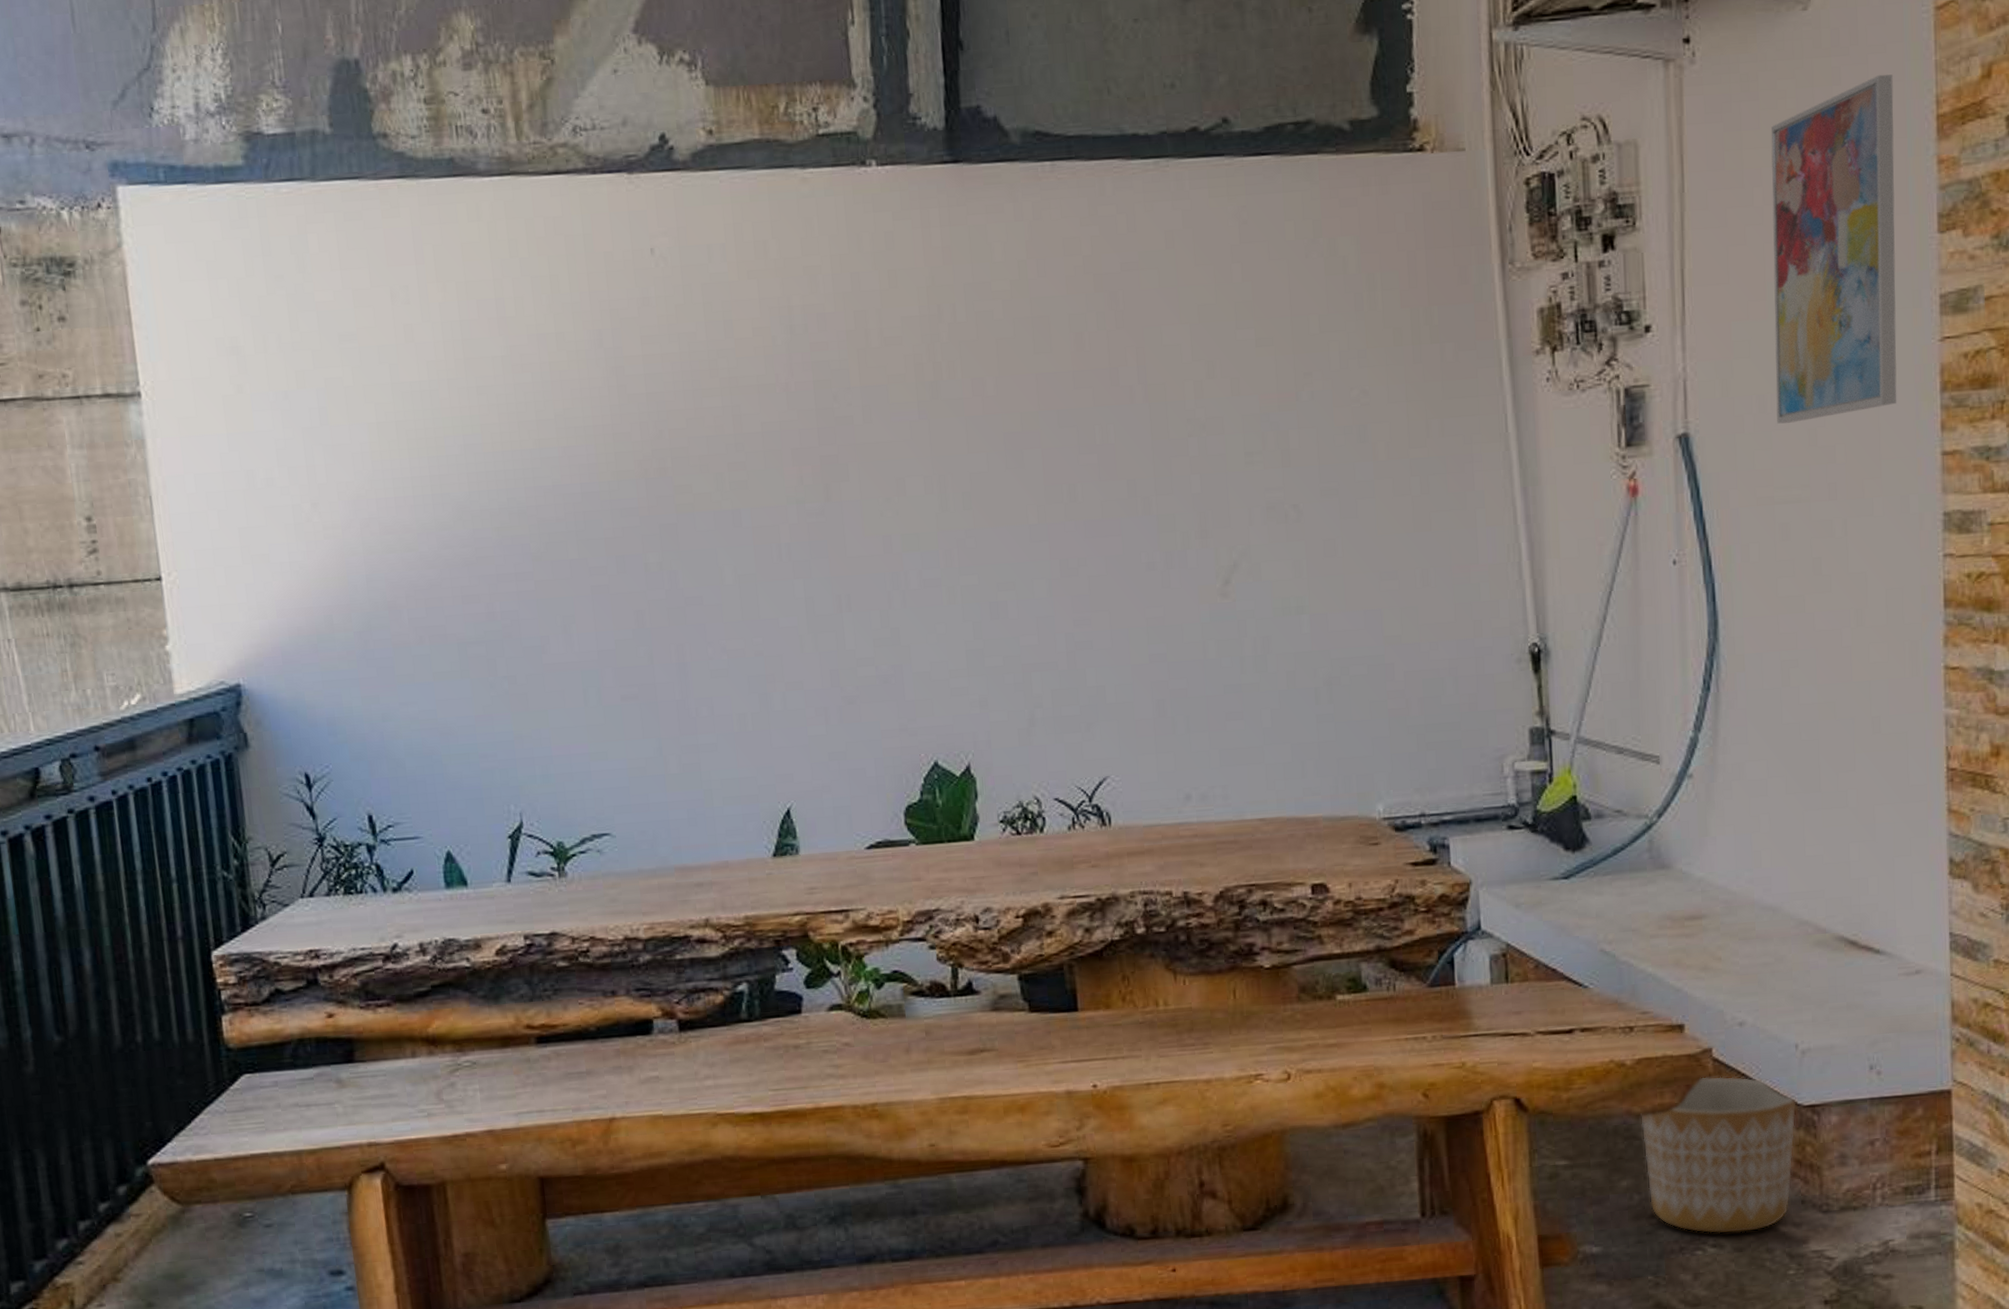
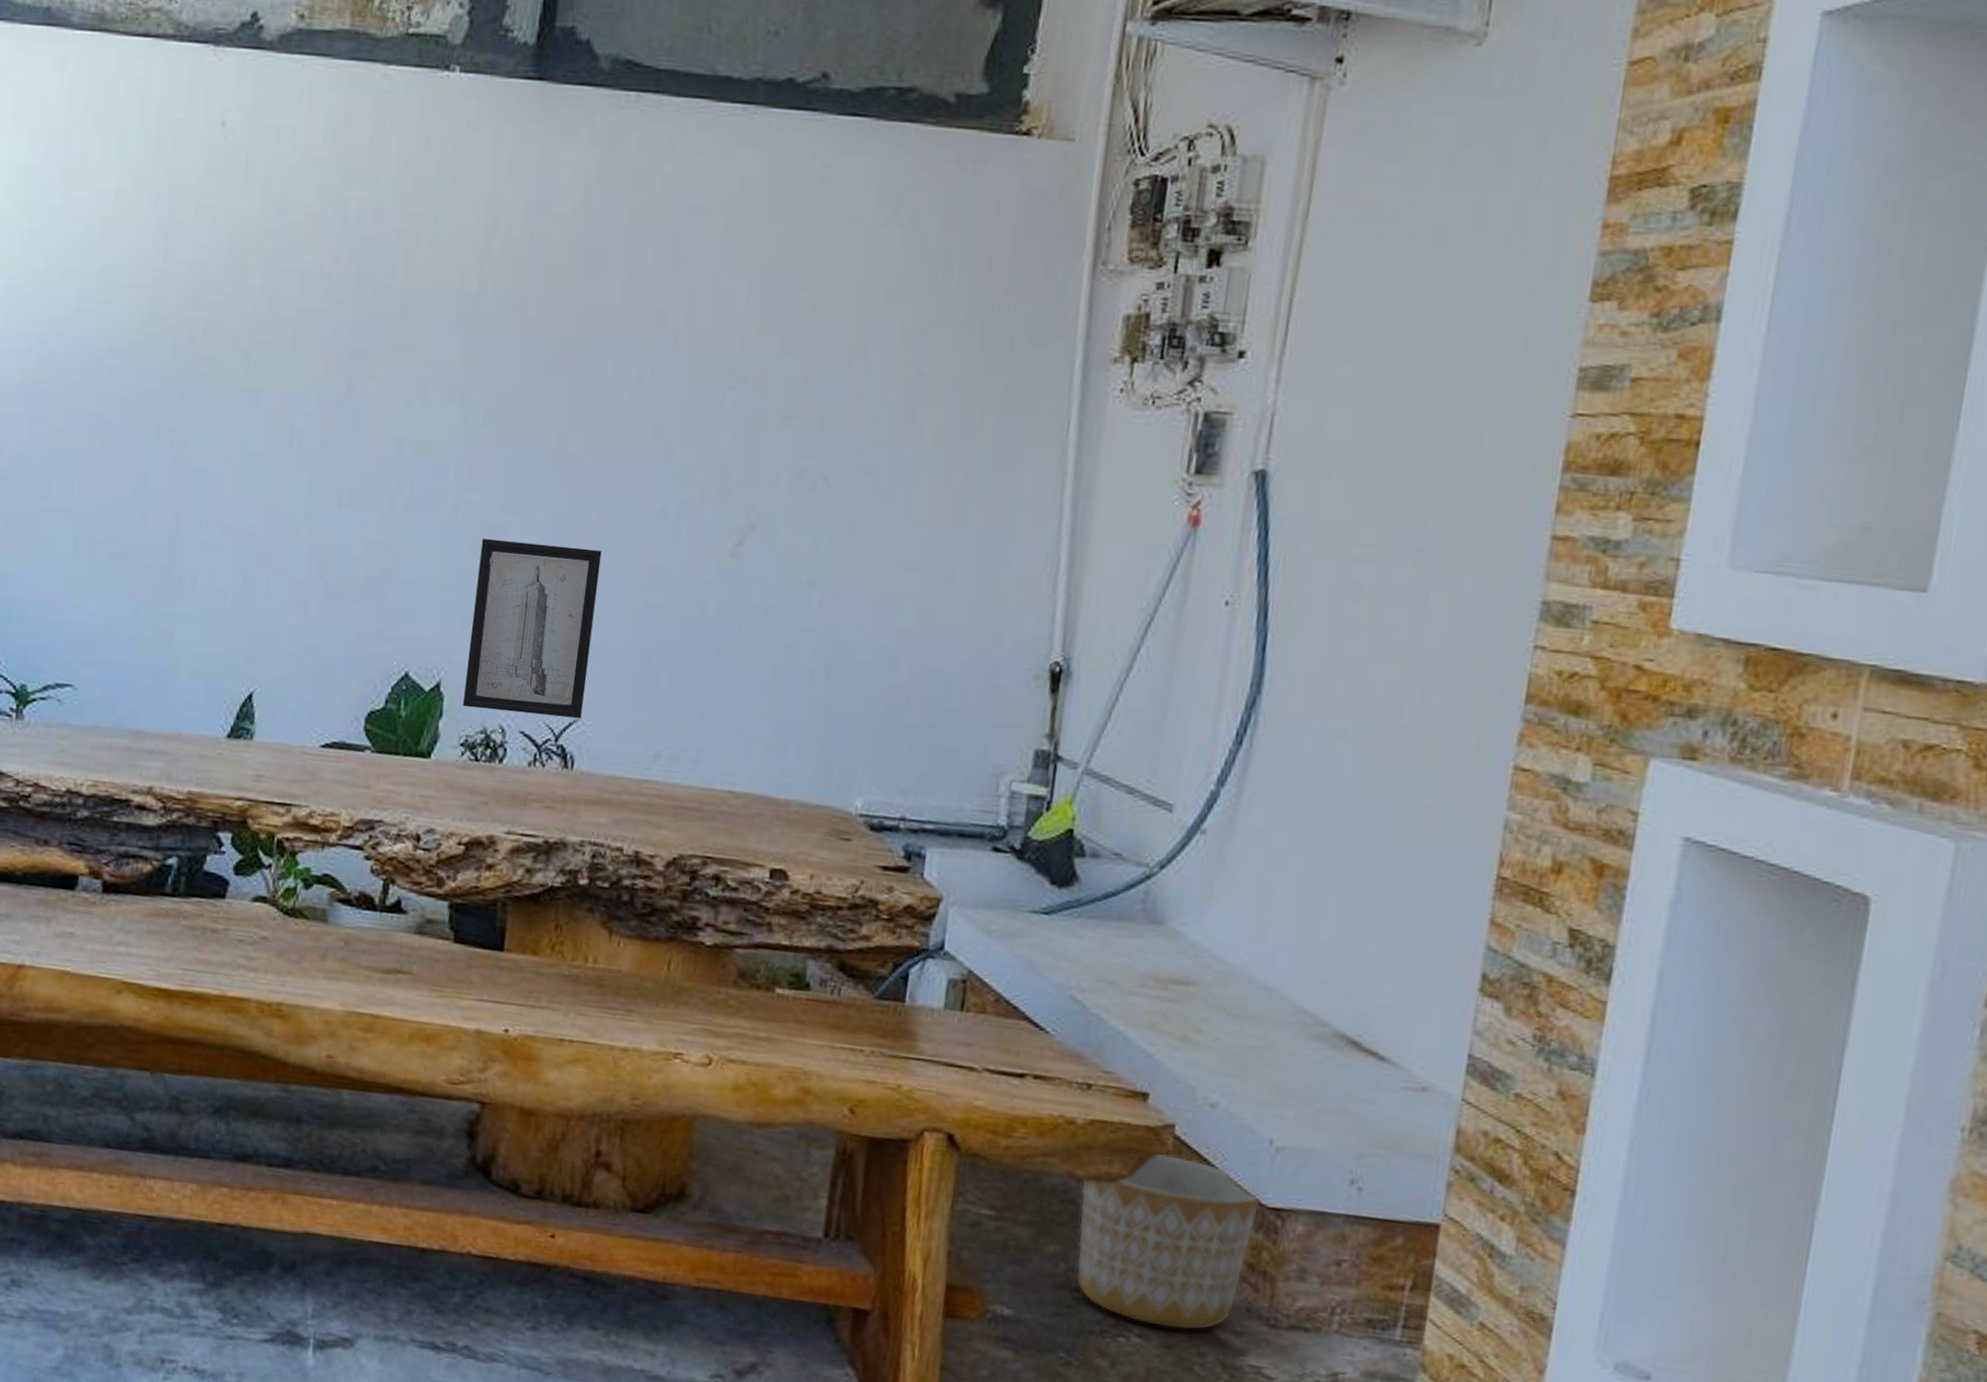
wall art: none [984,611,1110,785] -> present [462,538,602,719]
wall art: present [1771,74,1897,424] -> none [1369,124,1567,478]

